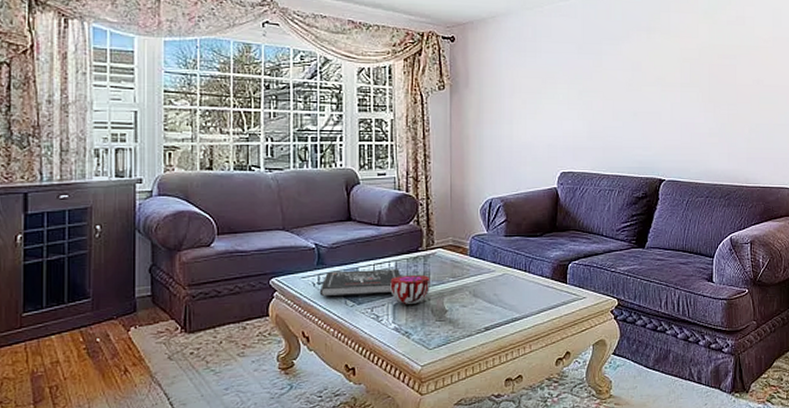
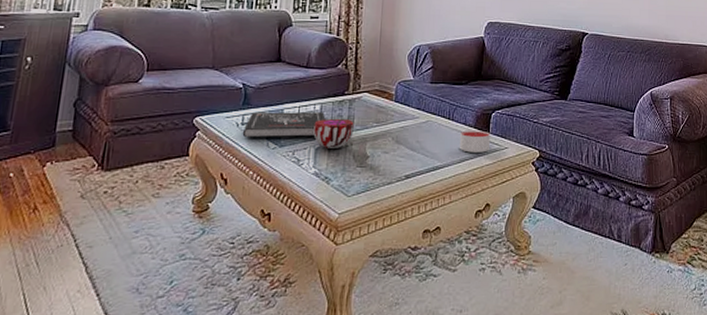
candle: none [538,281,568,303] -> present [460,130,491,153]

